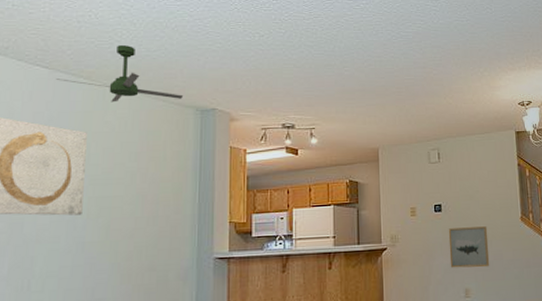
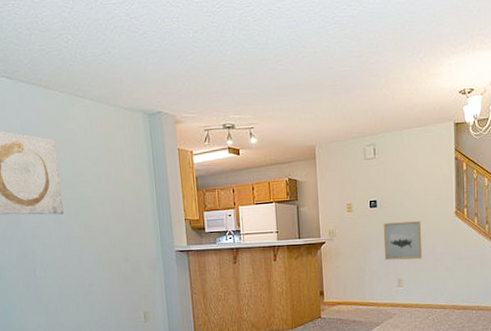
ceiling fan: present [55,44,183,103] -> none [19,50,131,110]

